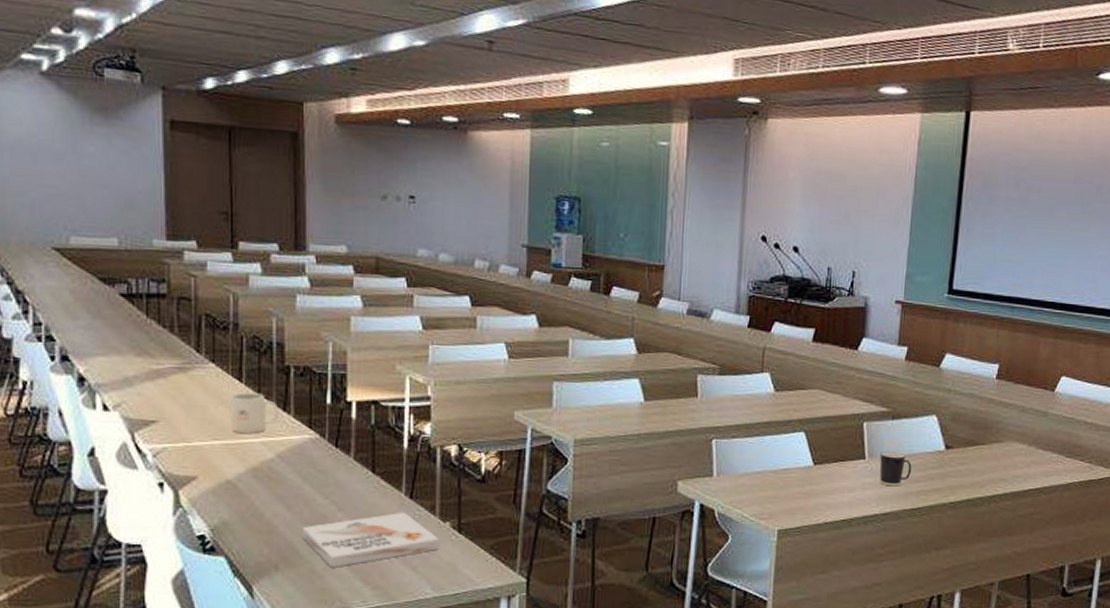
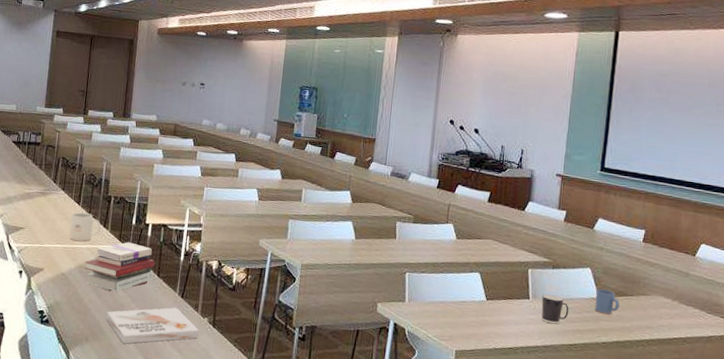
books: none [261,429,366,499] -> present [85,242,155,292]
mug: none [941,440,970,469] -> present [595,289,620,315]

